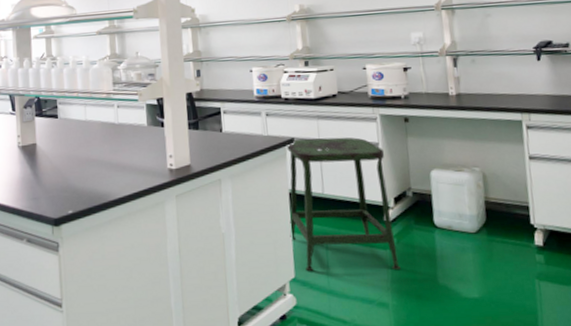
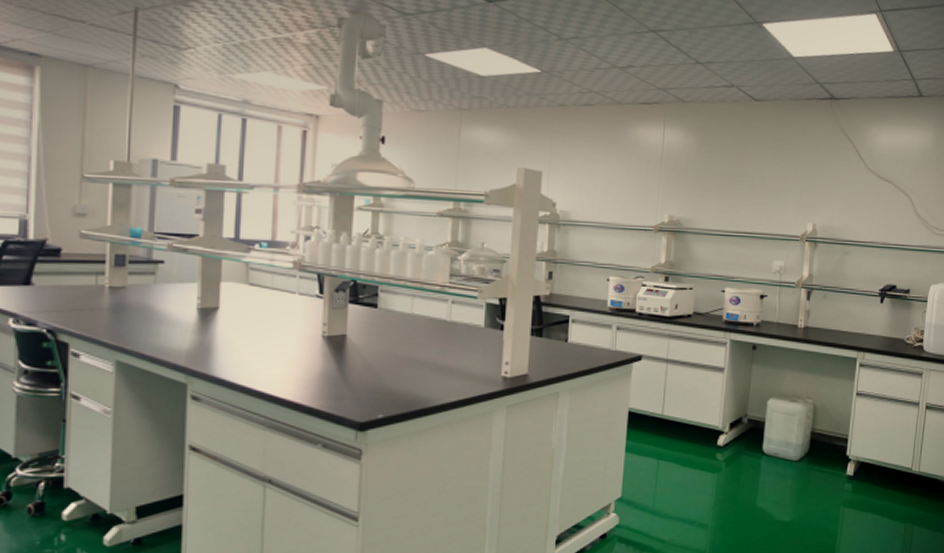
stool: present [286,137,400,272] -> none [622,356,729,494]

